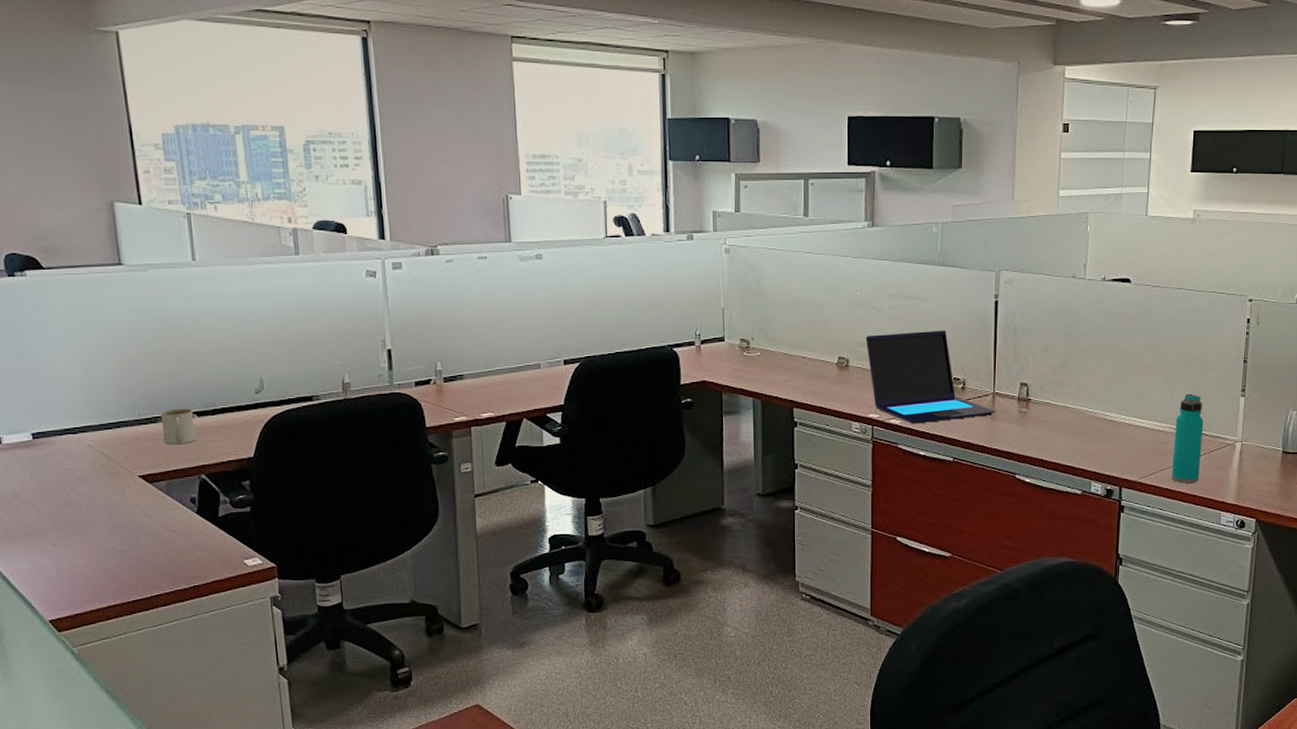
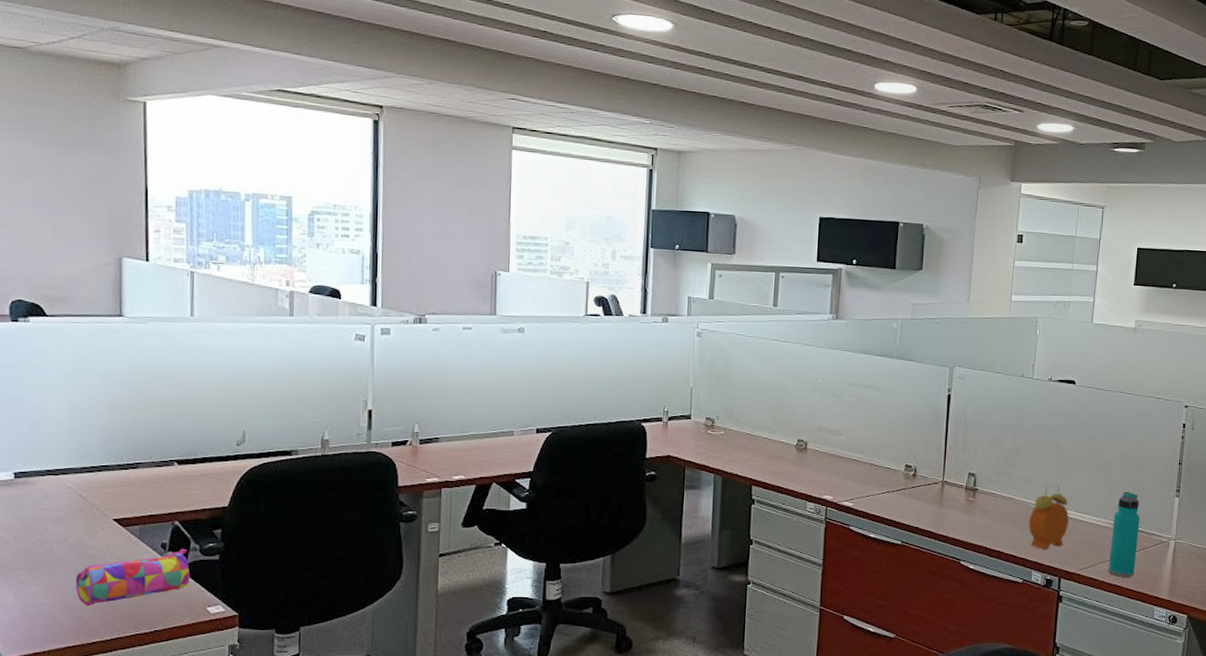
pencil case: none [108,502,223,565] -> present [75,548,190,607]
mug: present [160,408,196,445] -> none [142,456,175,491]
laptop: present [865,330,996,424] -> none [824,419,945,507]
alarm clock: none [1086,390,1129,459] -> present [1028,484,1069,550]

